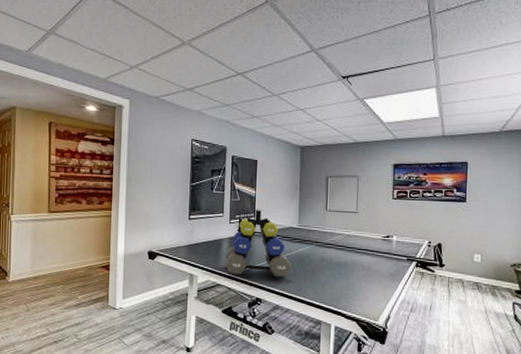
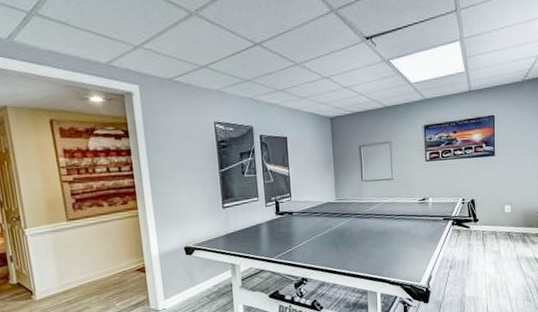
sporting goods: present [225,209,292,278] -> none [265,188,334,258]

